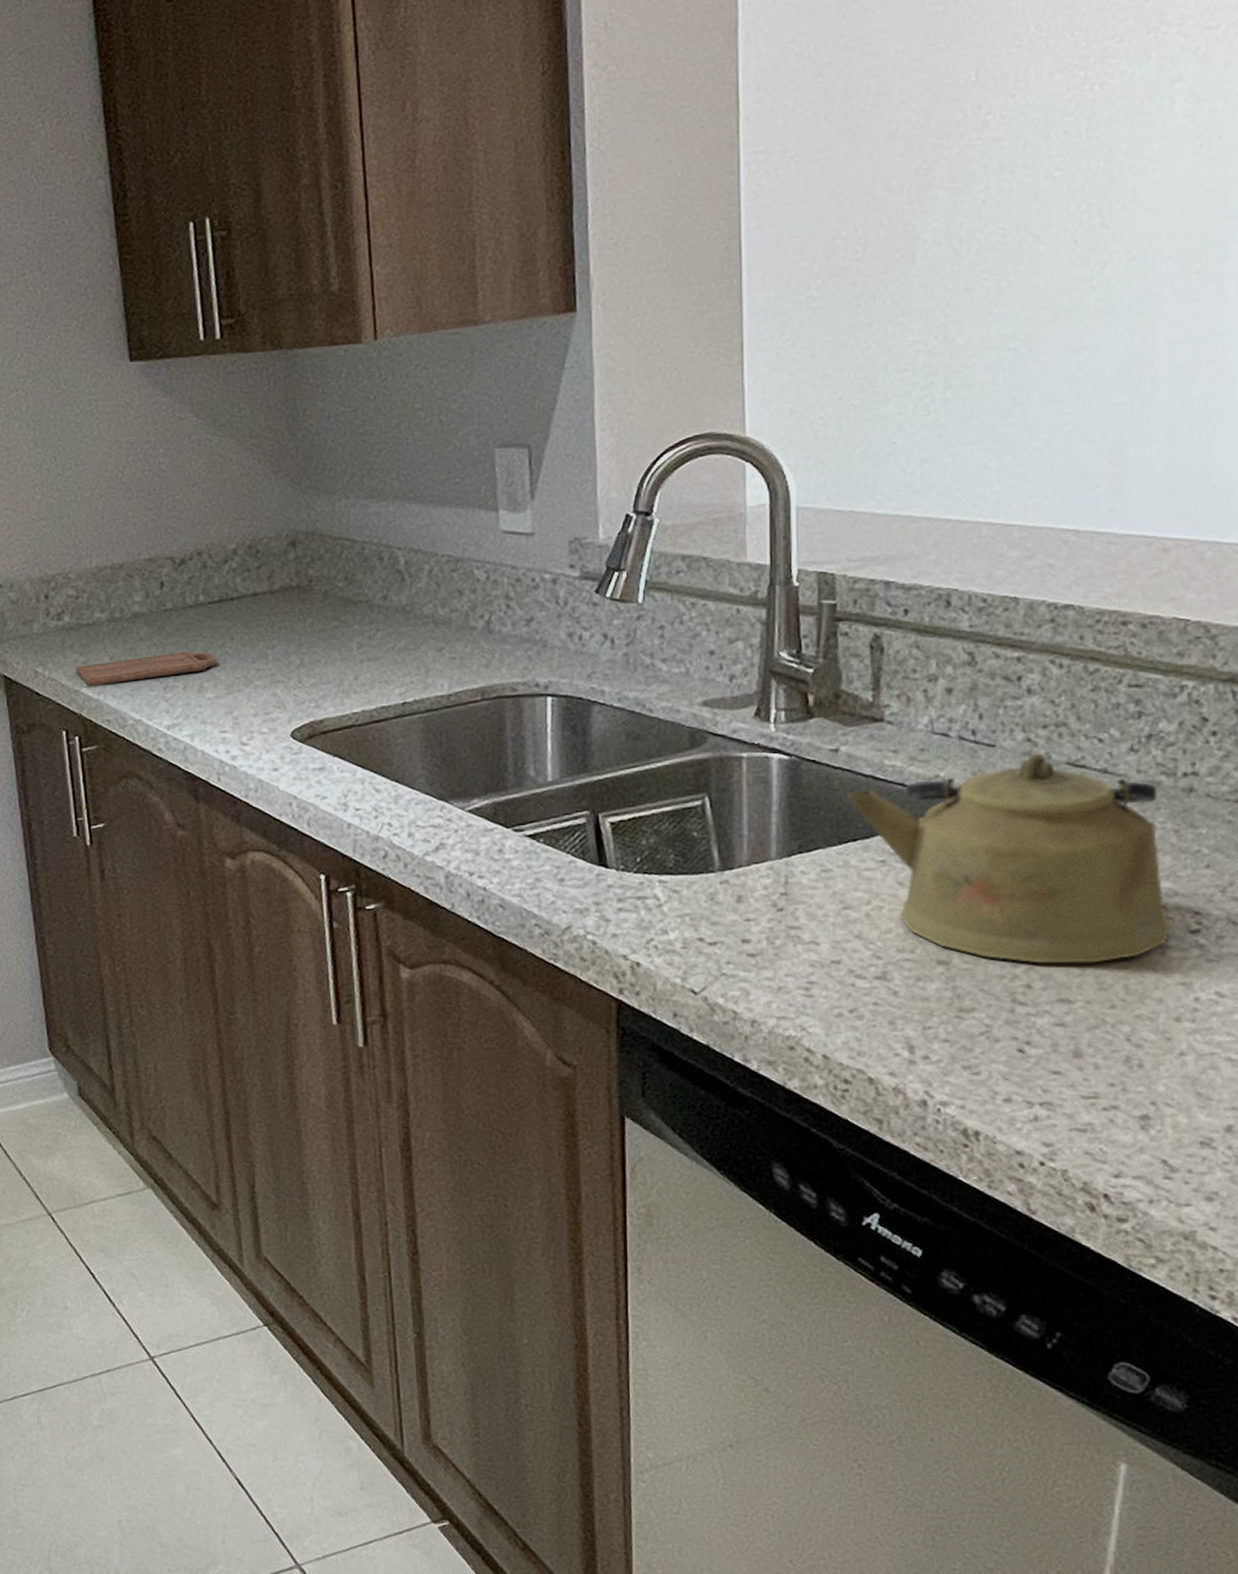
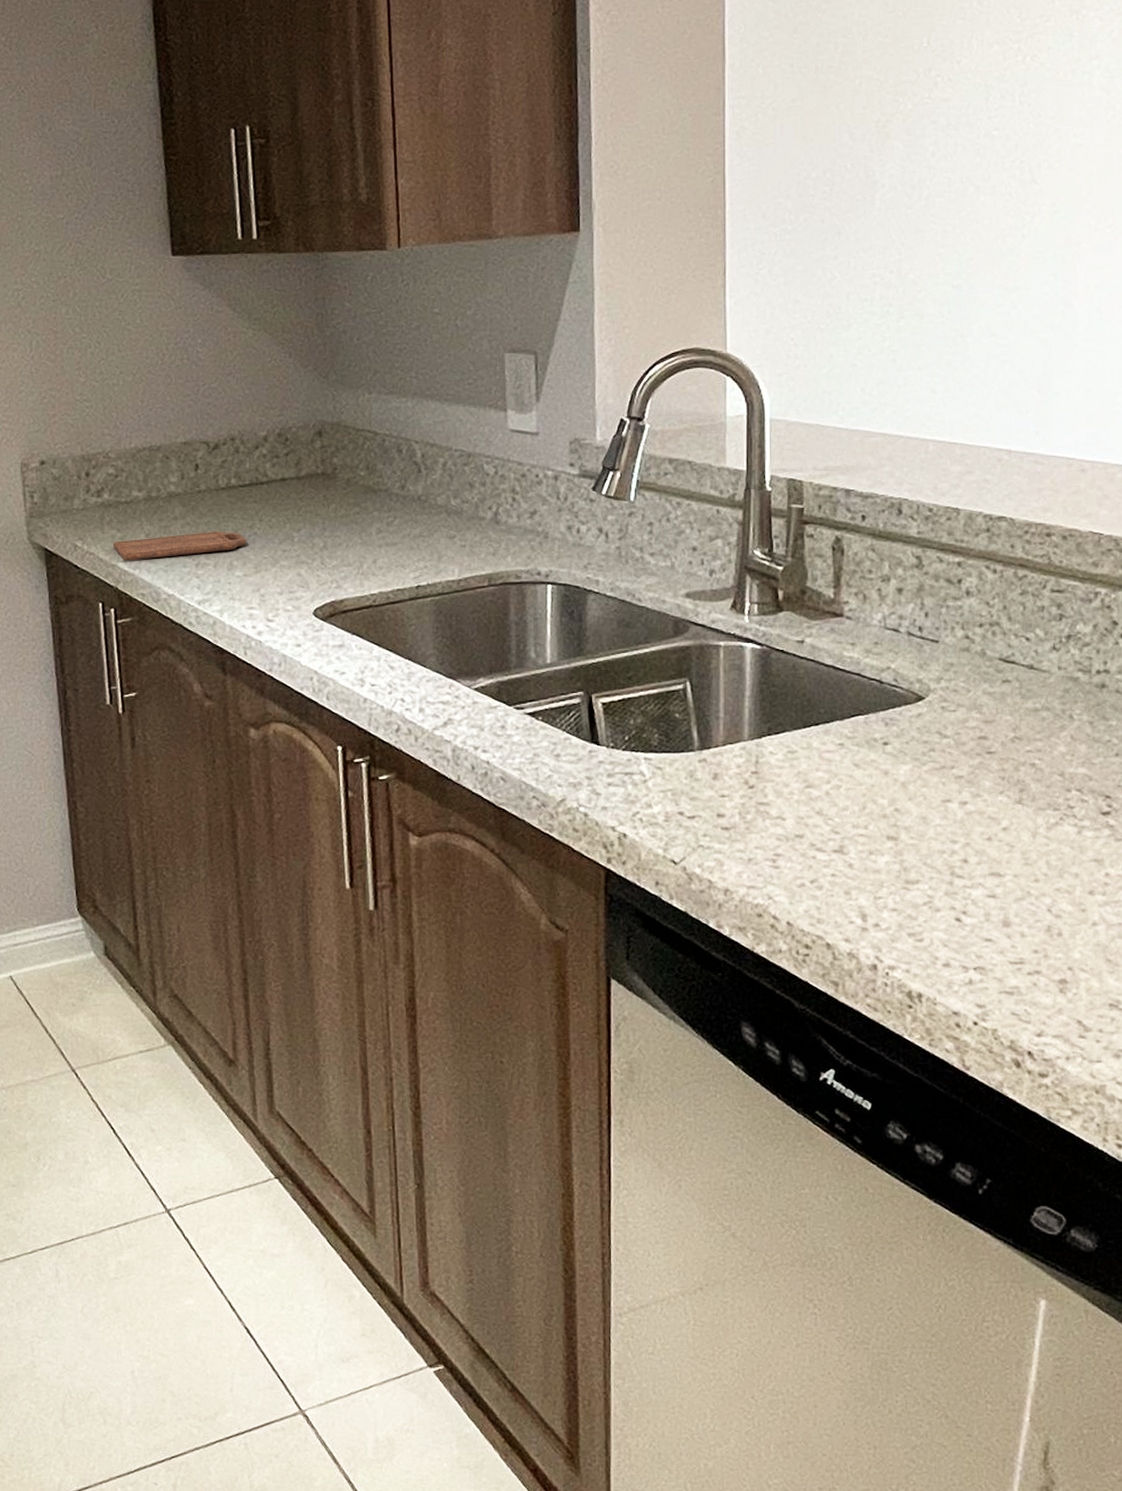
kettle: present [847,752,1170,964] -> none [811,648,1085,841]

